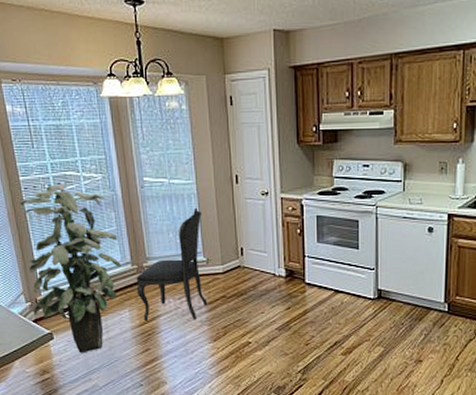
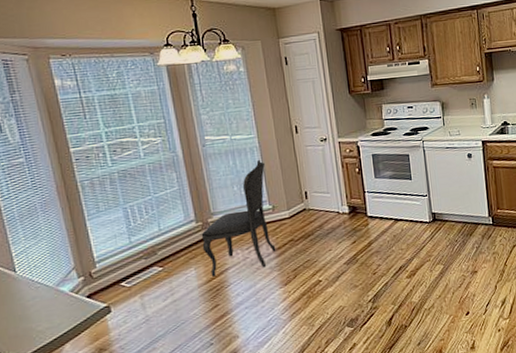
indoor plant: present [20,184,122,353] -> none [70,151,186,323]

